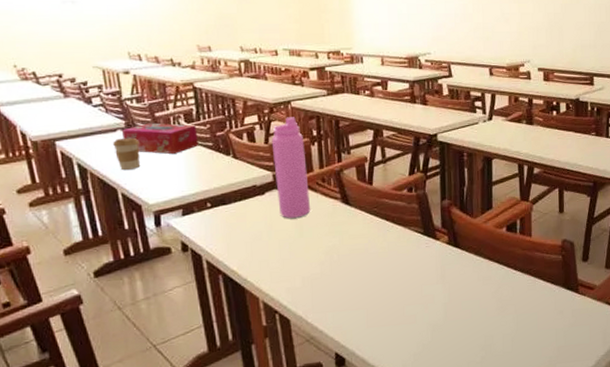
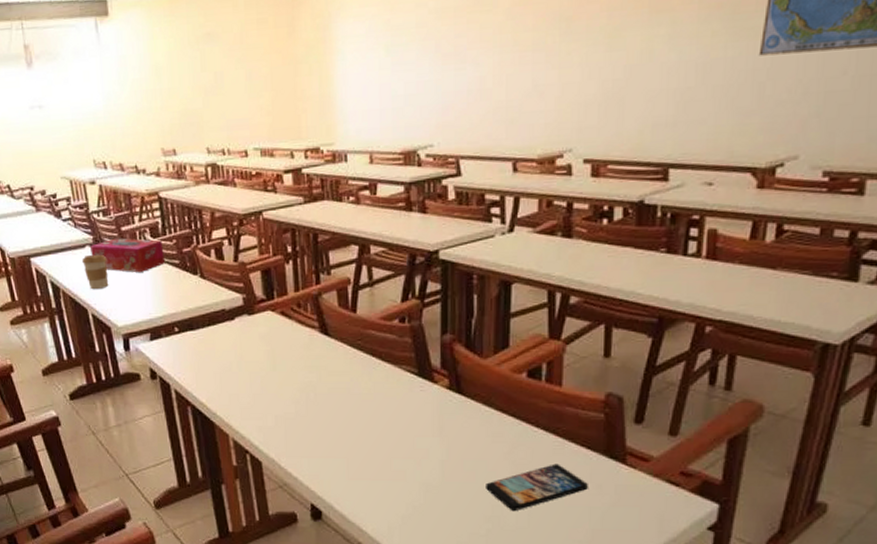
water bottle: present [271,117,311,218] -> none [241,230,285,348]
smartphone: none [479,297,554,340] -> present [486,464,588,512]

